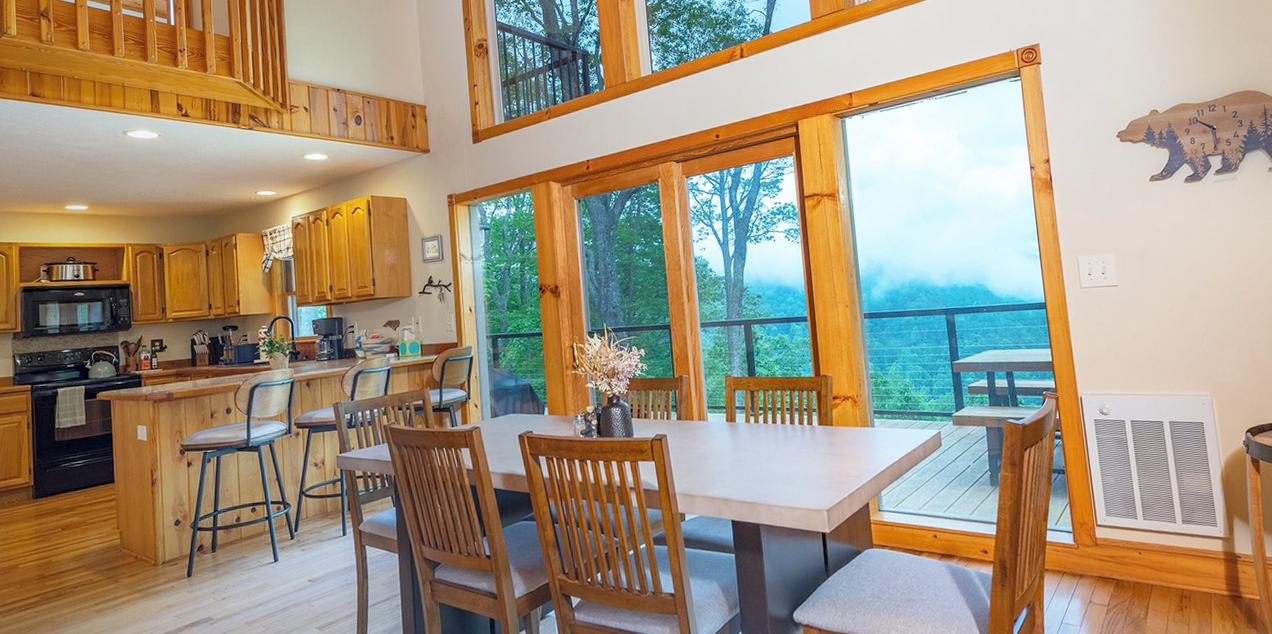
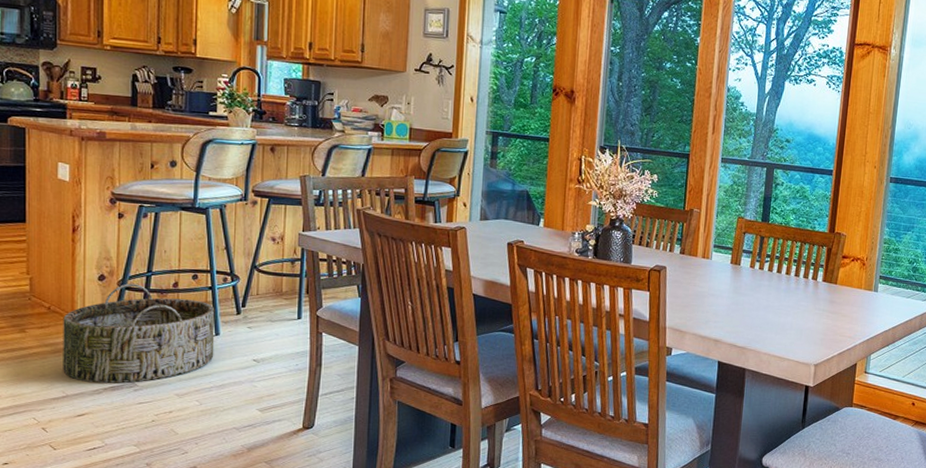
basket: none [148,524,275,622] -> present [63,283,215,383]

